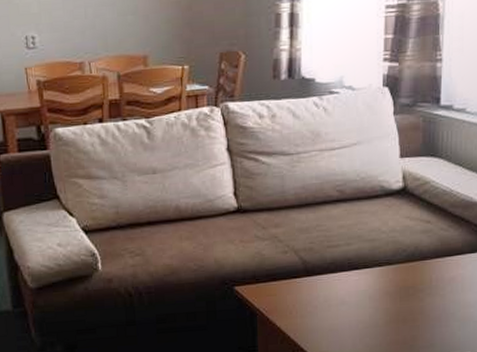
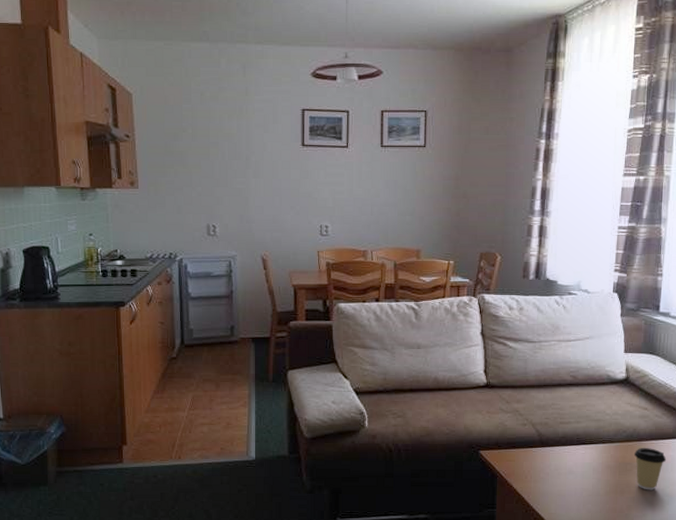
coffee cup: none [416,267,456,317] -> present [633,448,667,490]

